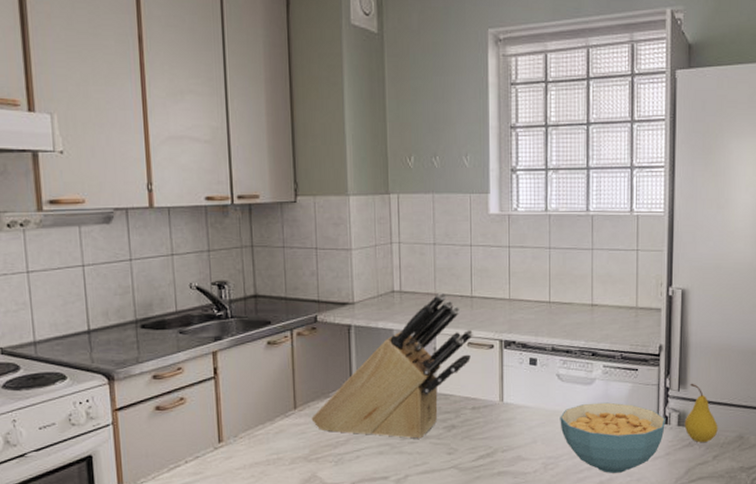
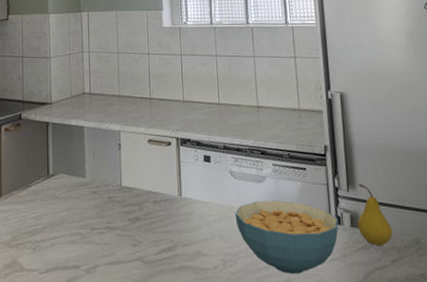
knife block: present [311,292,474,439] -> none [14,94,154,229]

